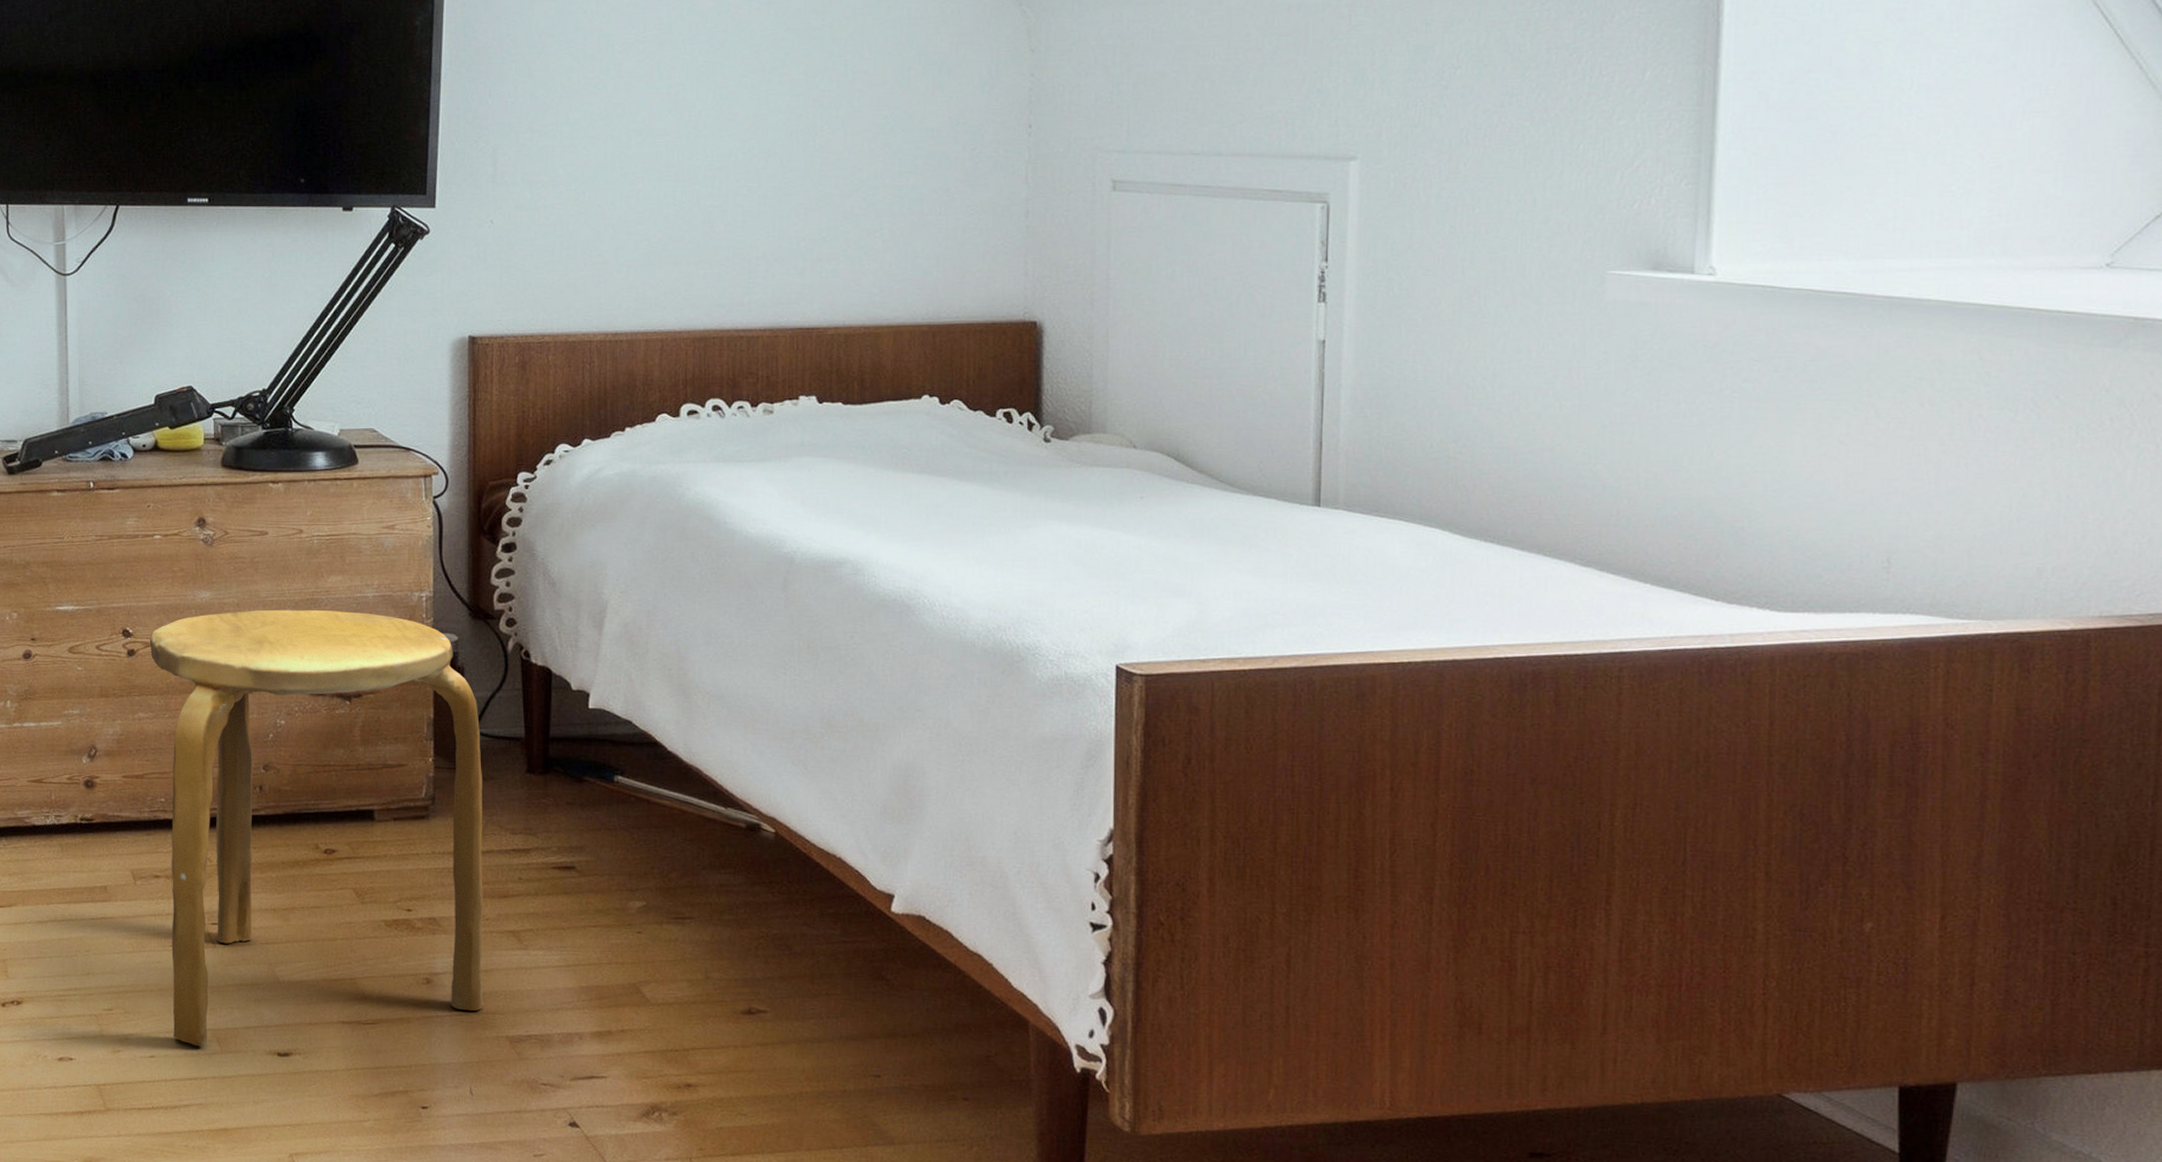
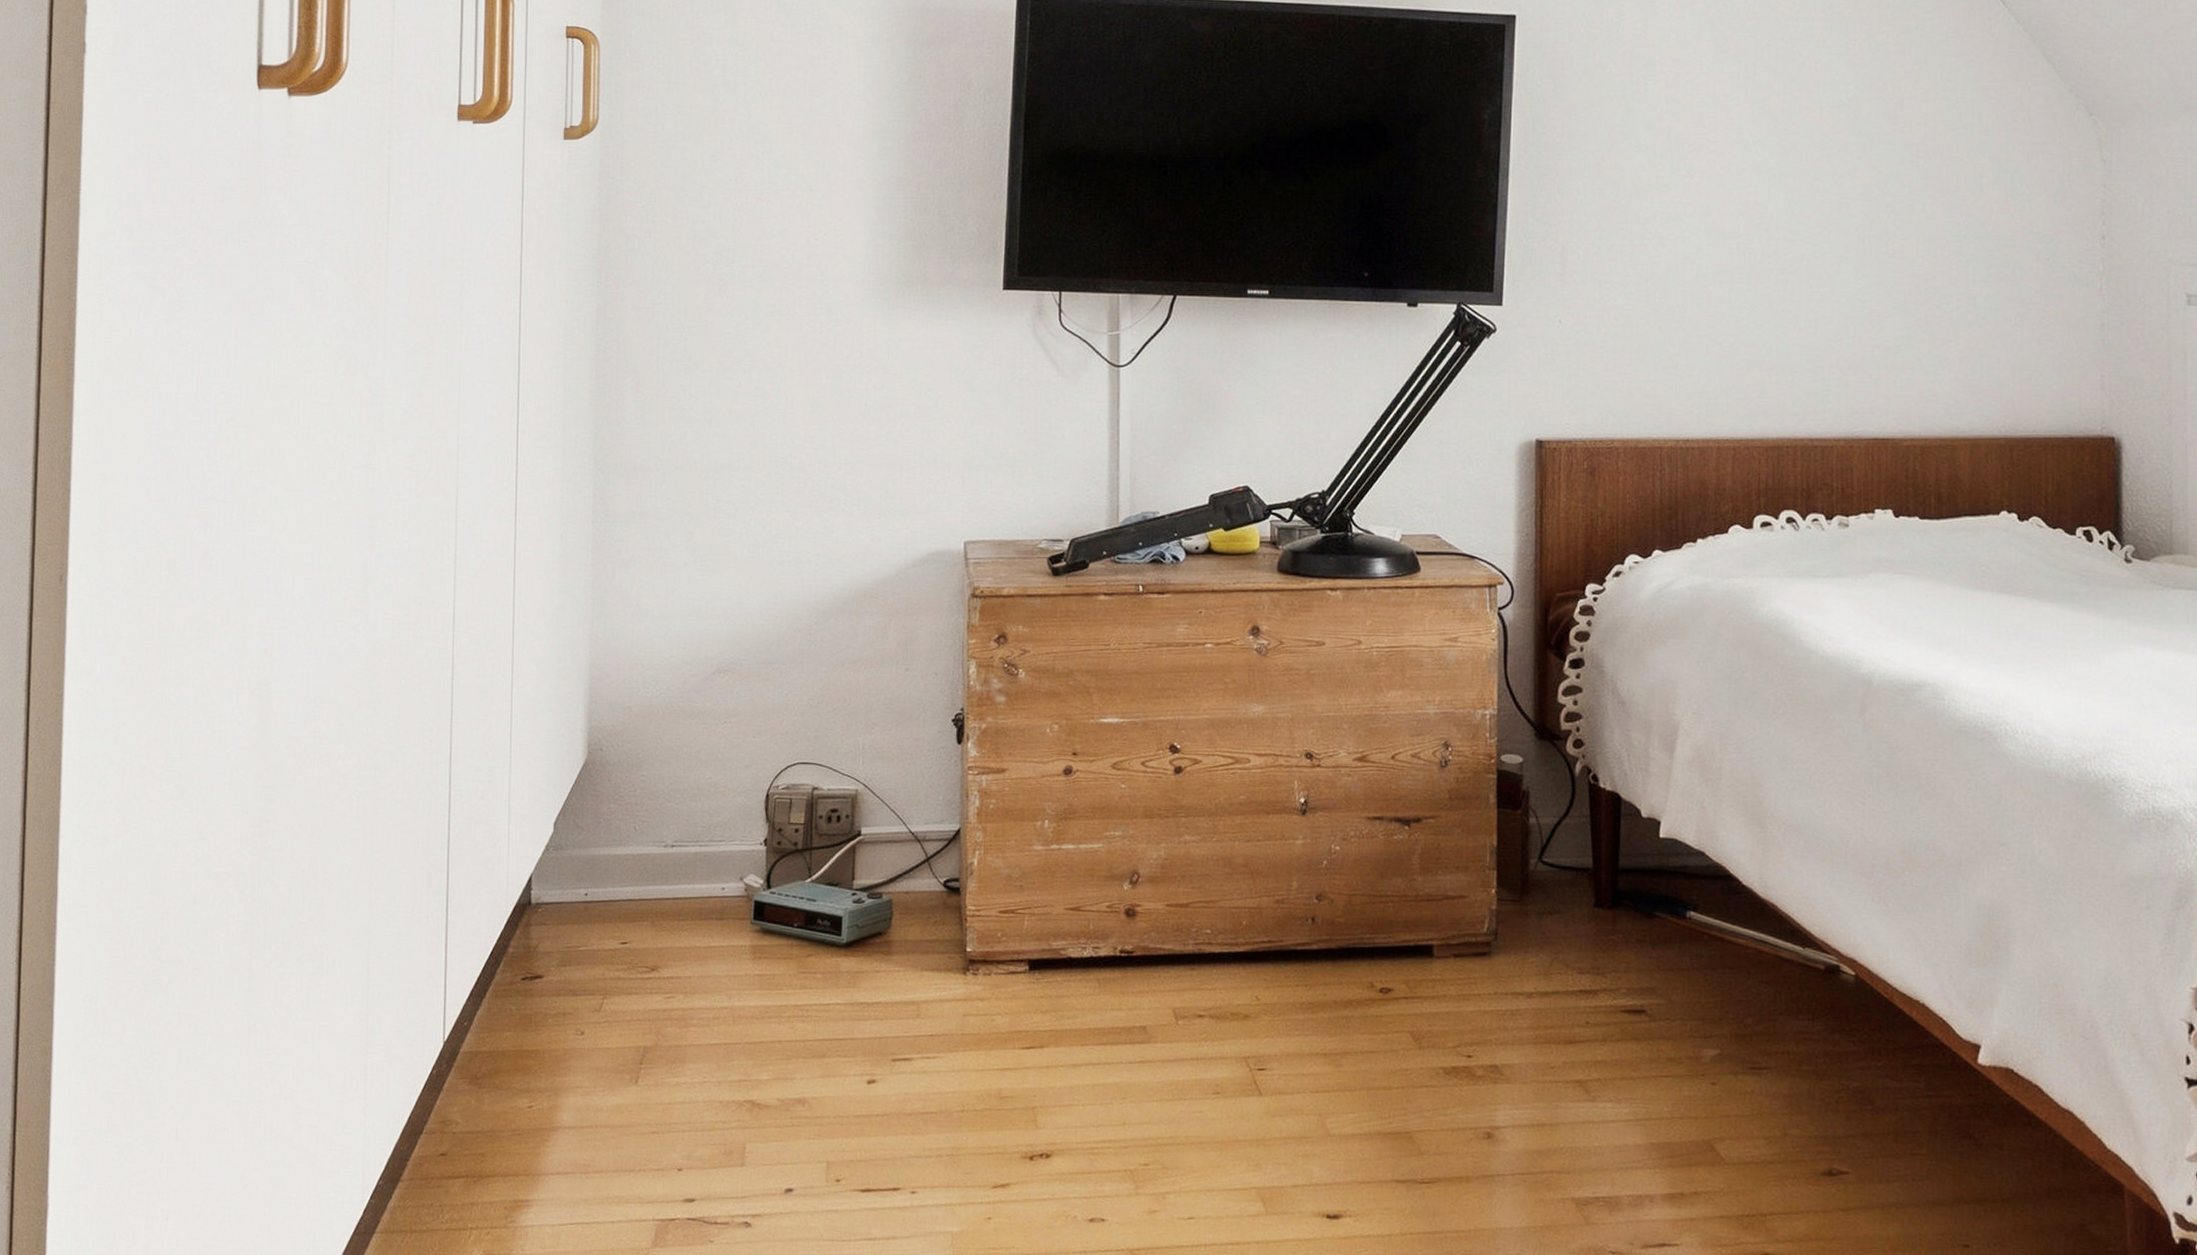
stool: present [149,609,483,1046] -> none [1197,725,1548,1206]

